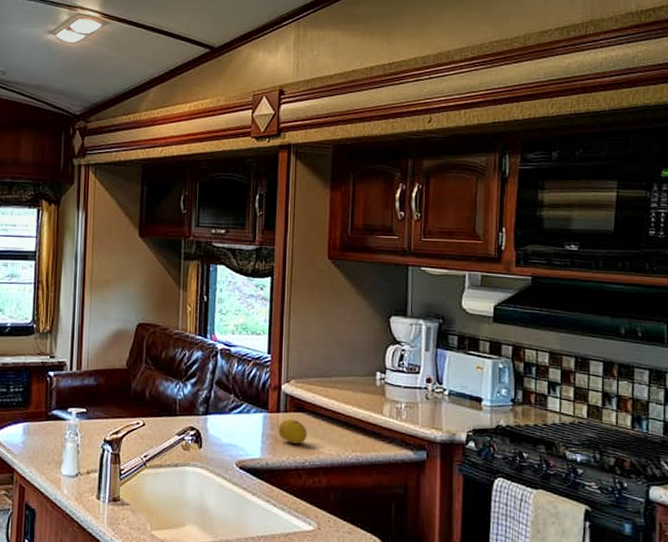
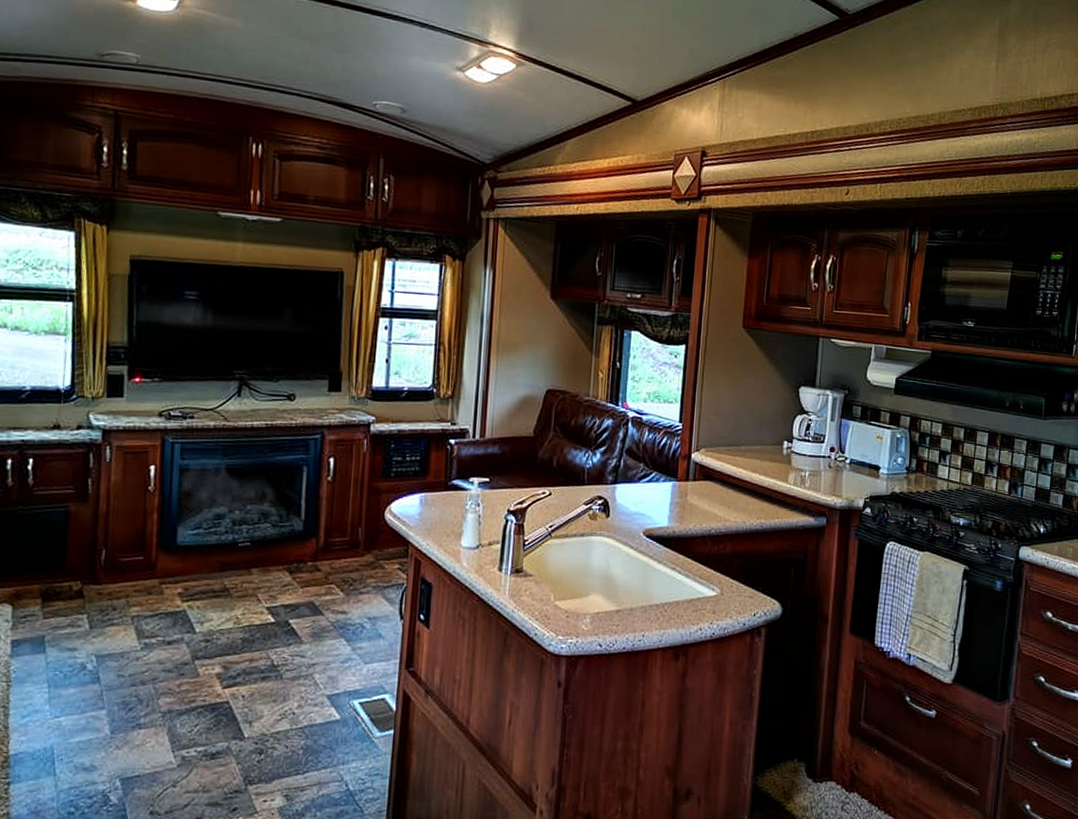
fruit: present [278,418,307,444] -> none [686,487,715,512]

